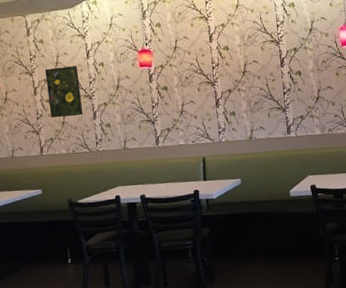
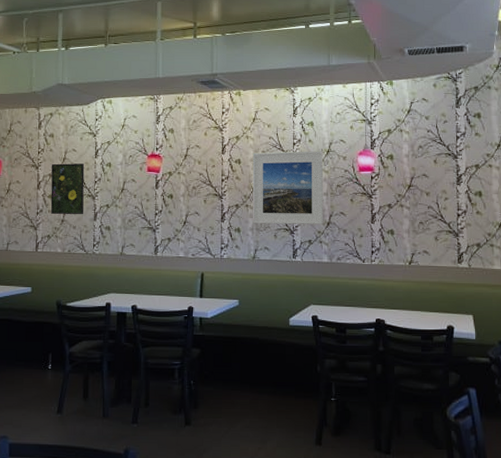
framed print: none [239,30,313,106] -> present [252,151,324,224]

